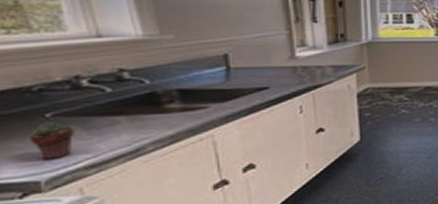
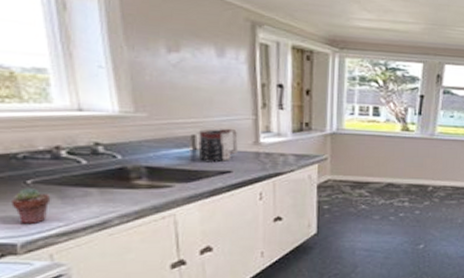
mug: none [232,44,273,81] -> present [198,128,238,163]

